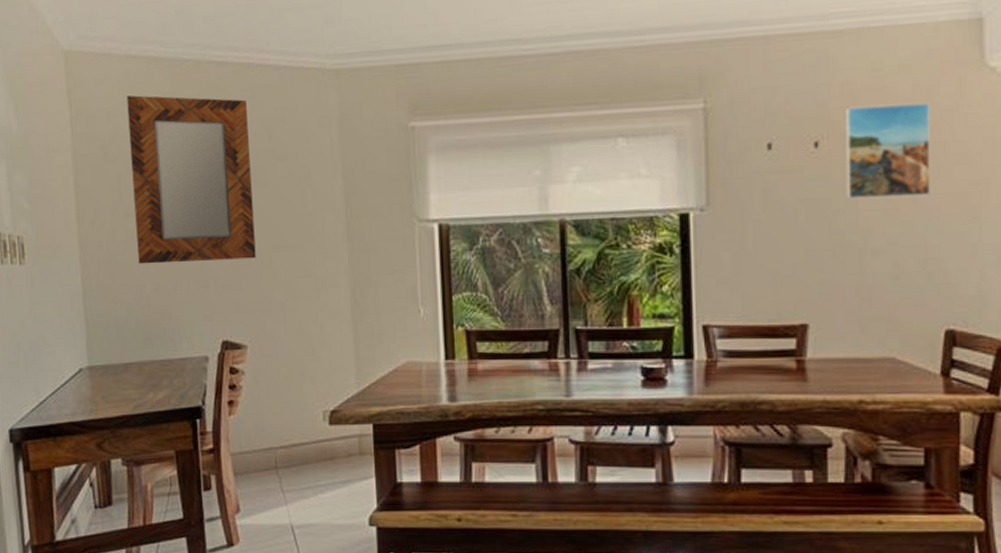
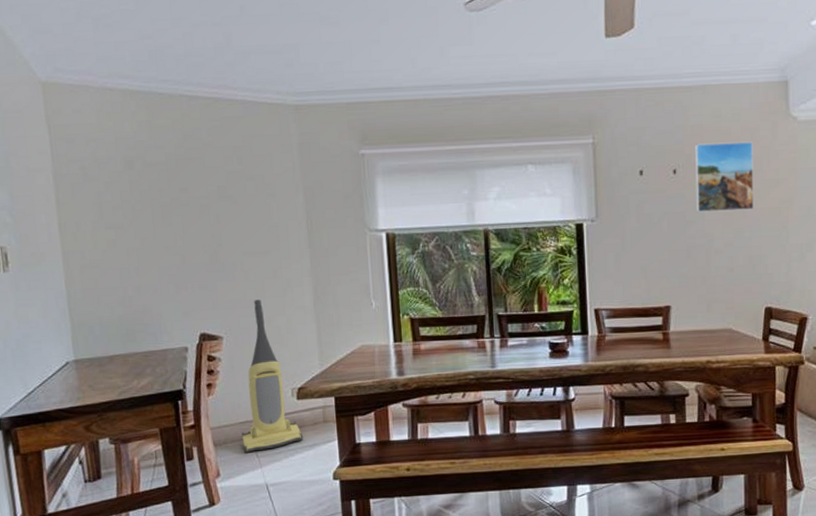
home mirror: present [126,95,256,264] -> none [104,123,229,270]
vacuum cleaner: none [265,303,336,486] -> present [241,300,304,453]

